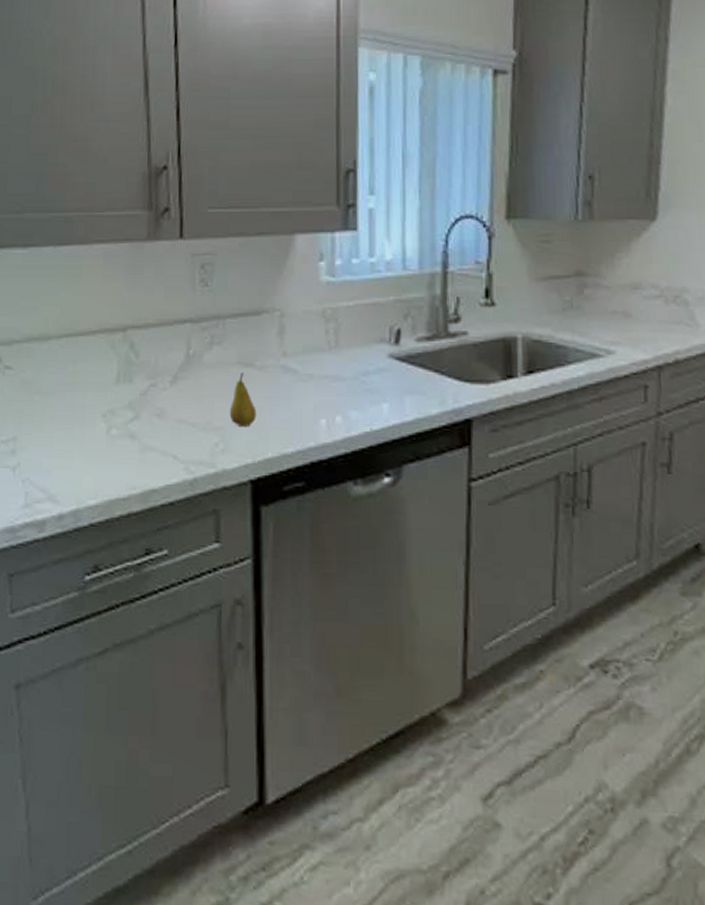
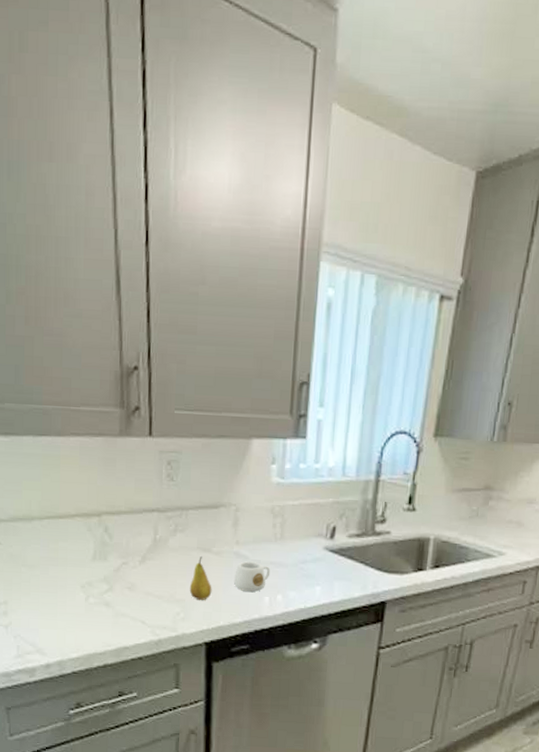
mug: none [281,376,326,413] -> present [233,561,271,592]

